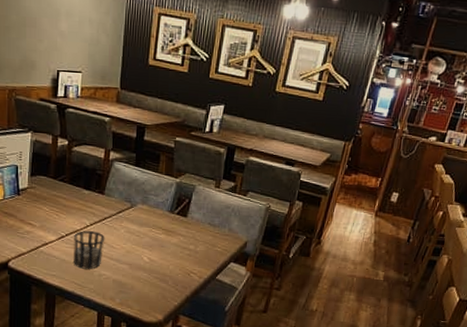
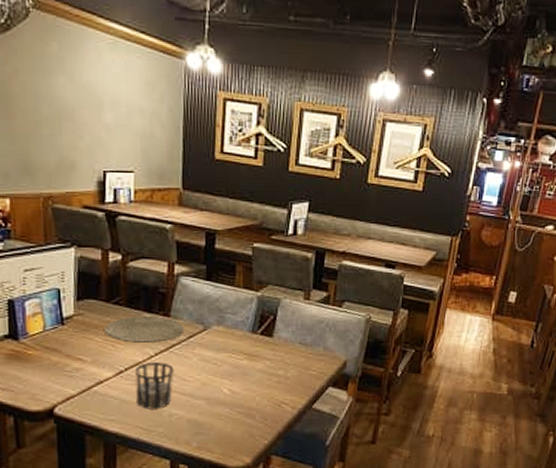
plate: none [51,192,115,215] -> present [104,316,184,343]

